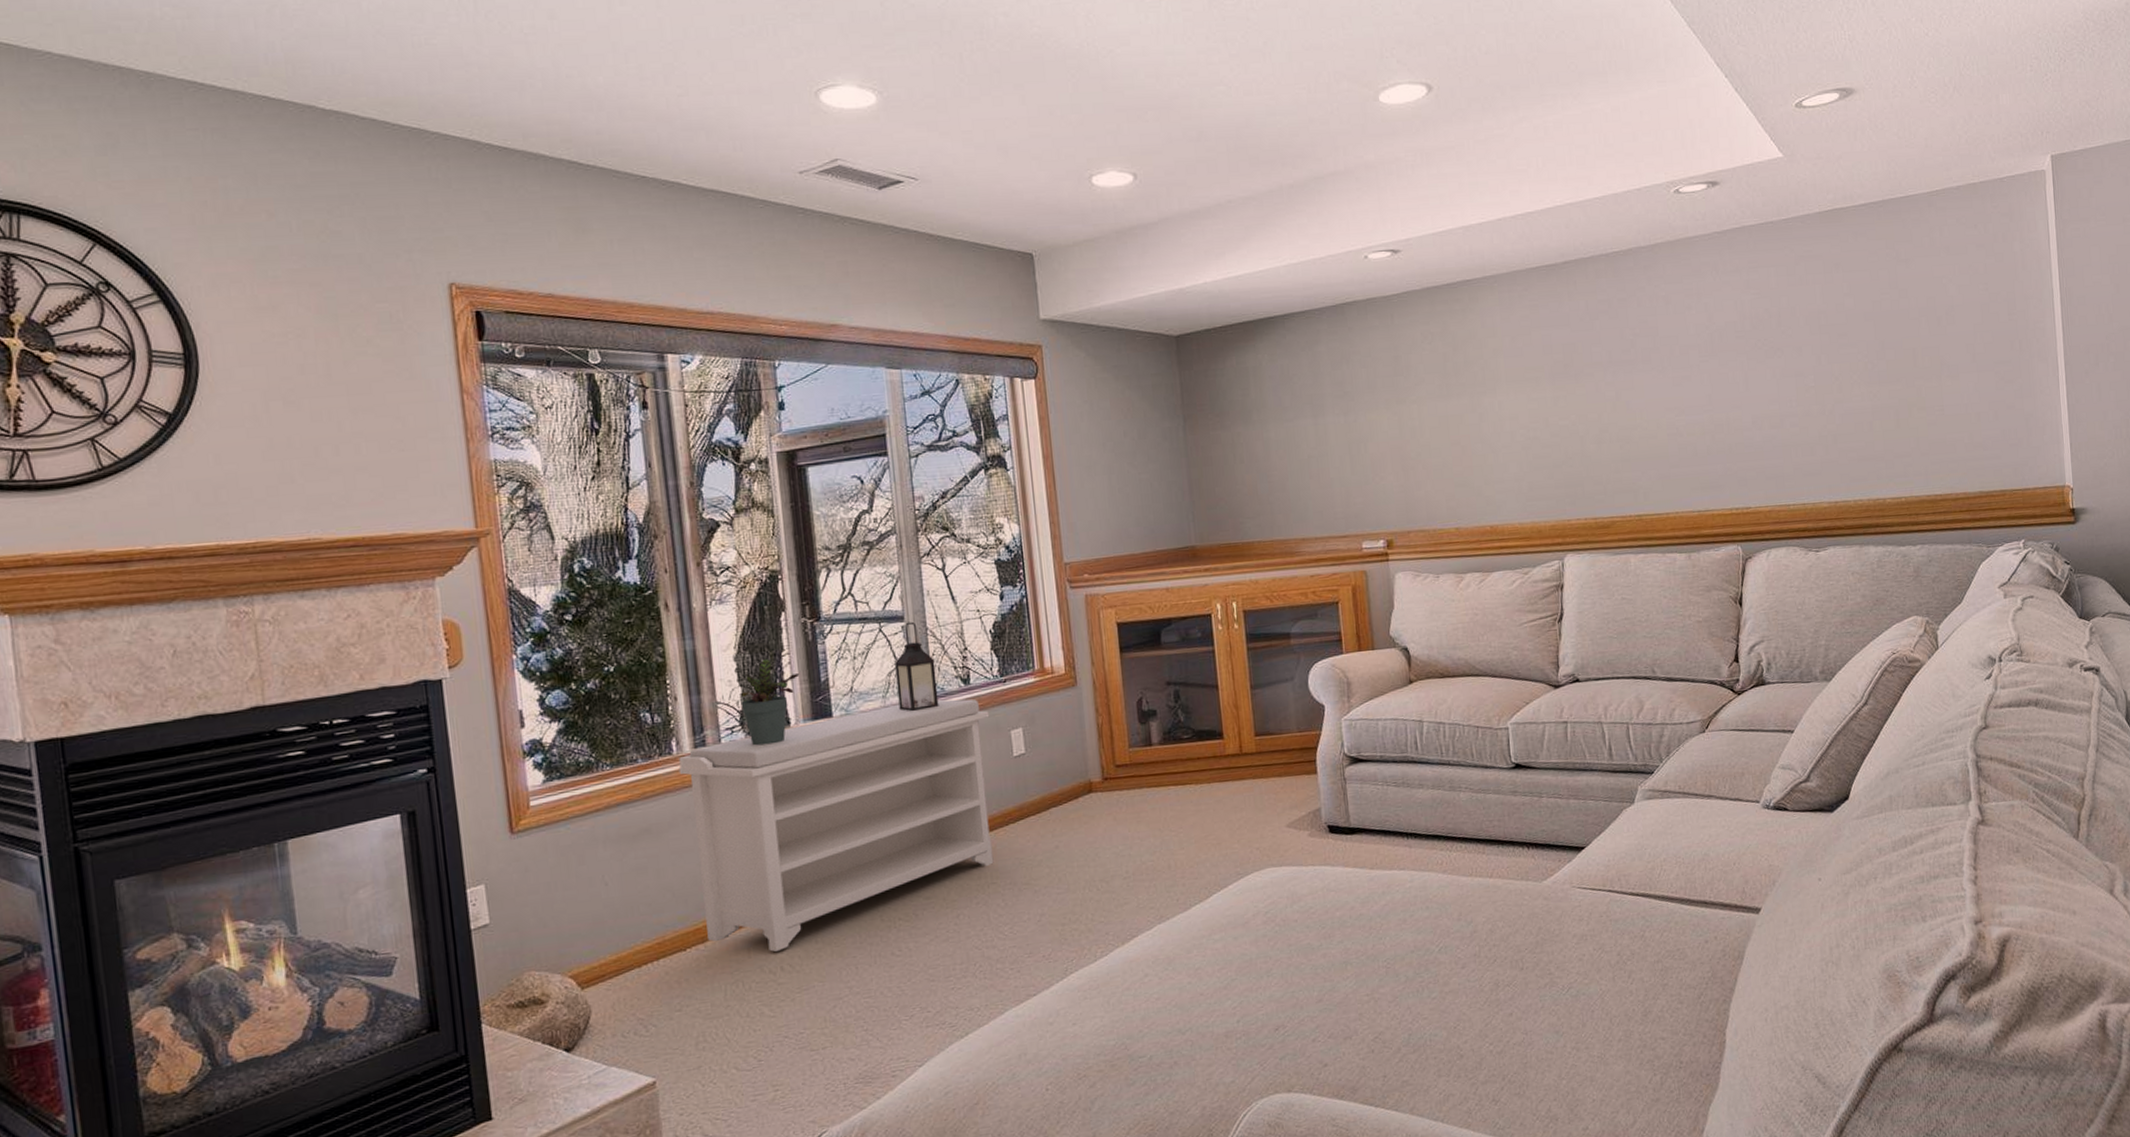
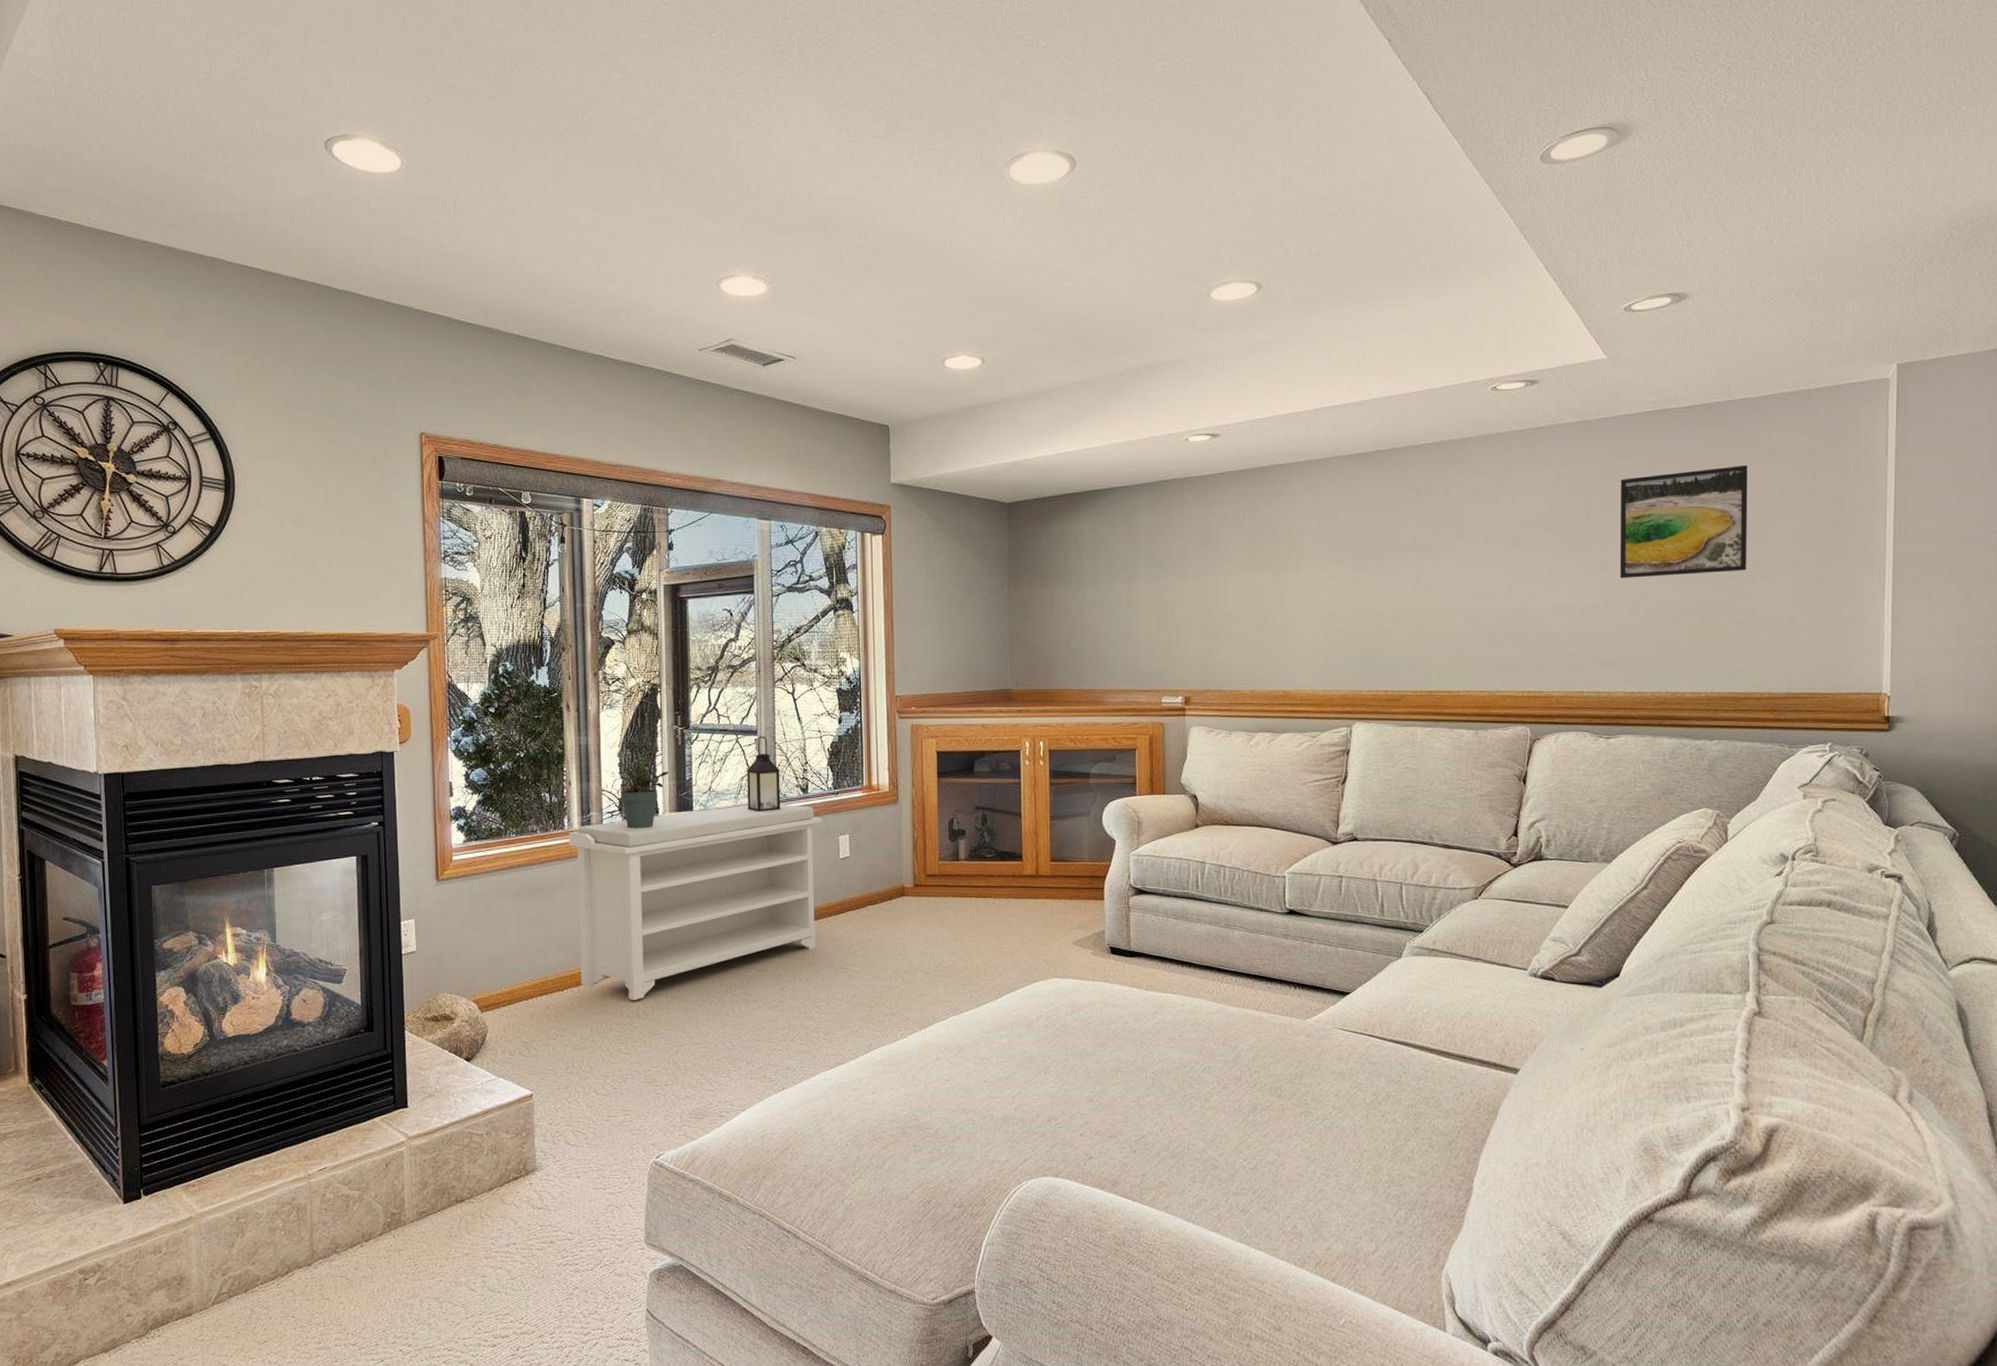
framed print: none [1807,261,1933,384] -> present [1619,464,1748,578]

